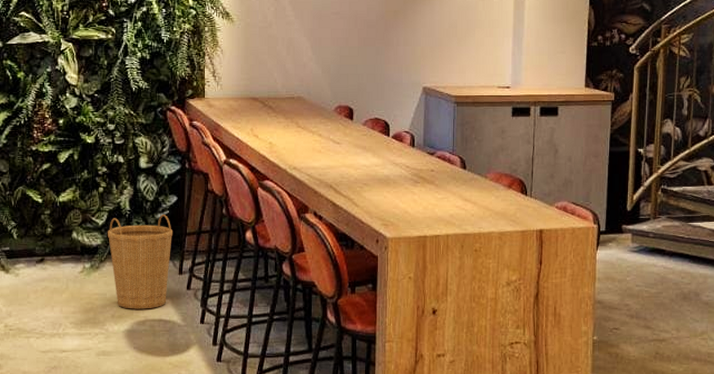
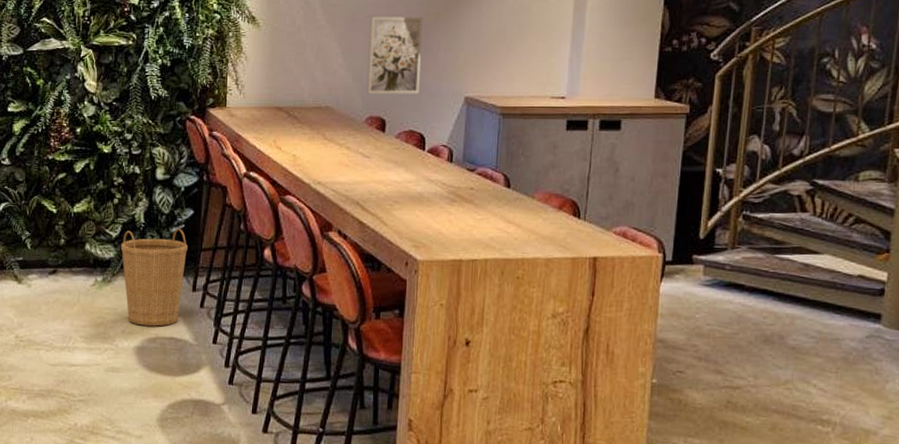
wall art: none [335,13,383,85] -> present [367,17,423,94]

